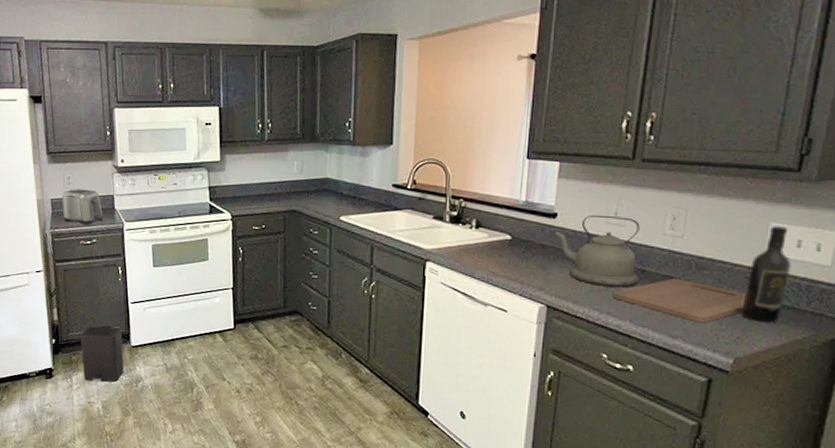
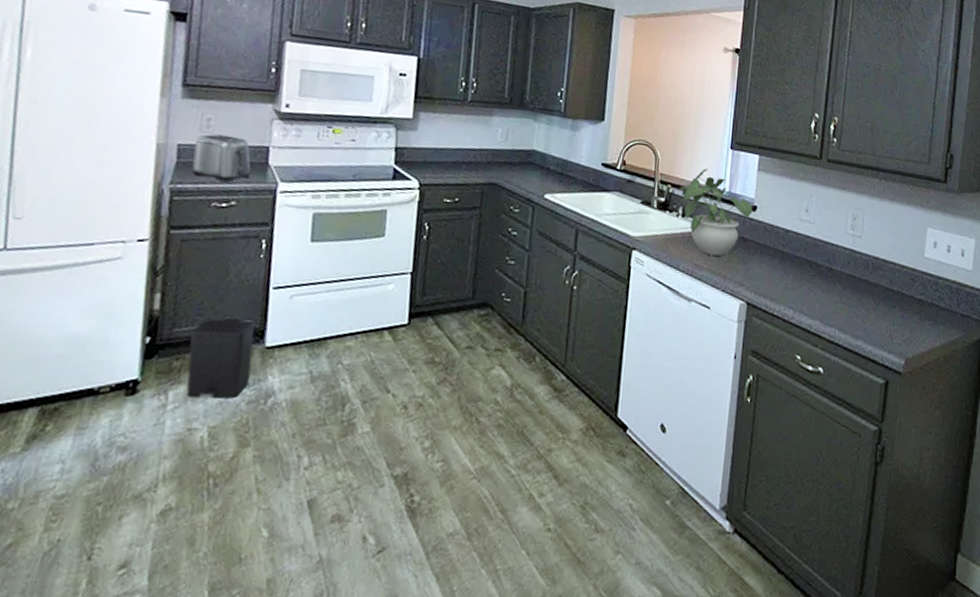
potted plant: none [470,180,553,263] -> present [677,168,753,256]
kettle: present [555,214,640,287] -> none [754,210,827,285]
cutting board: present [613,277,746,323] -> none [805,277,912,324]
wine bottle: present [741,226,791,322] -> none [909,231,944,323]

